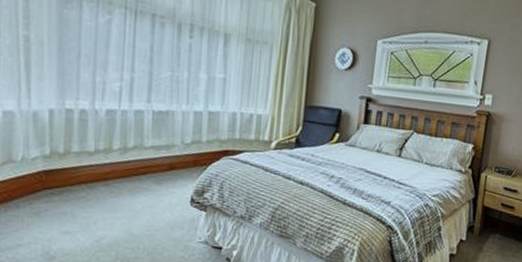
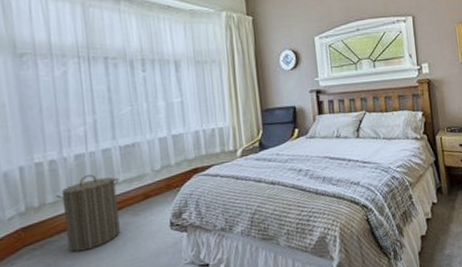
laundry hamper: none [81,133,148,207] -> present [55,175,120,252]

